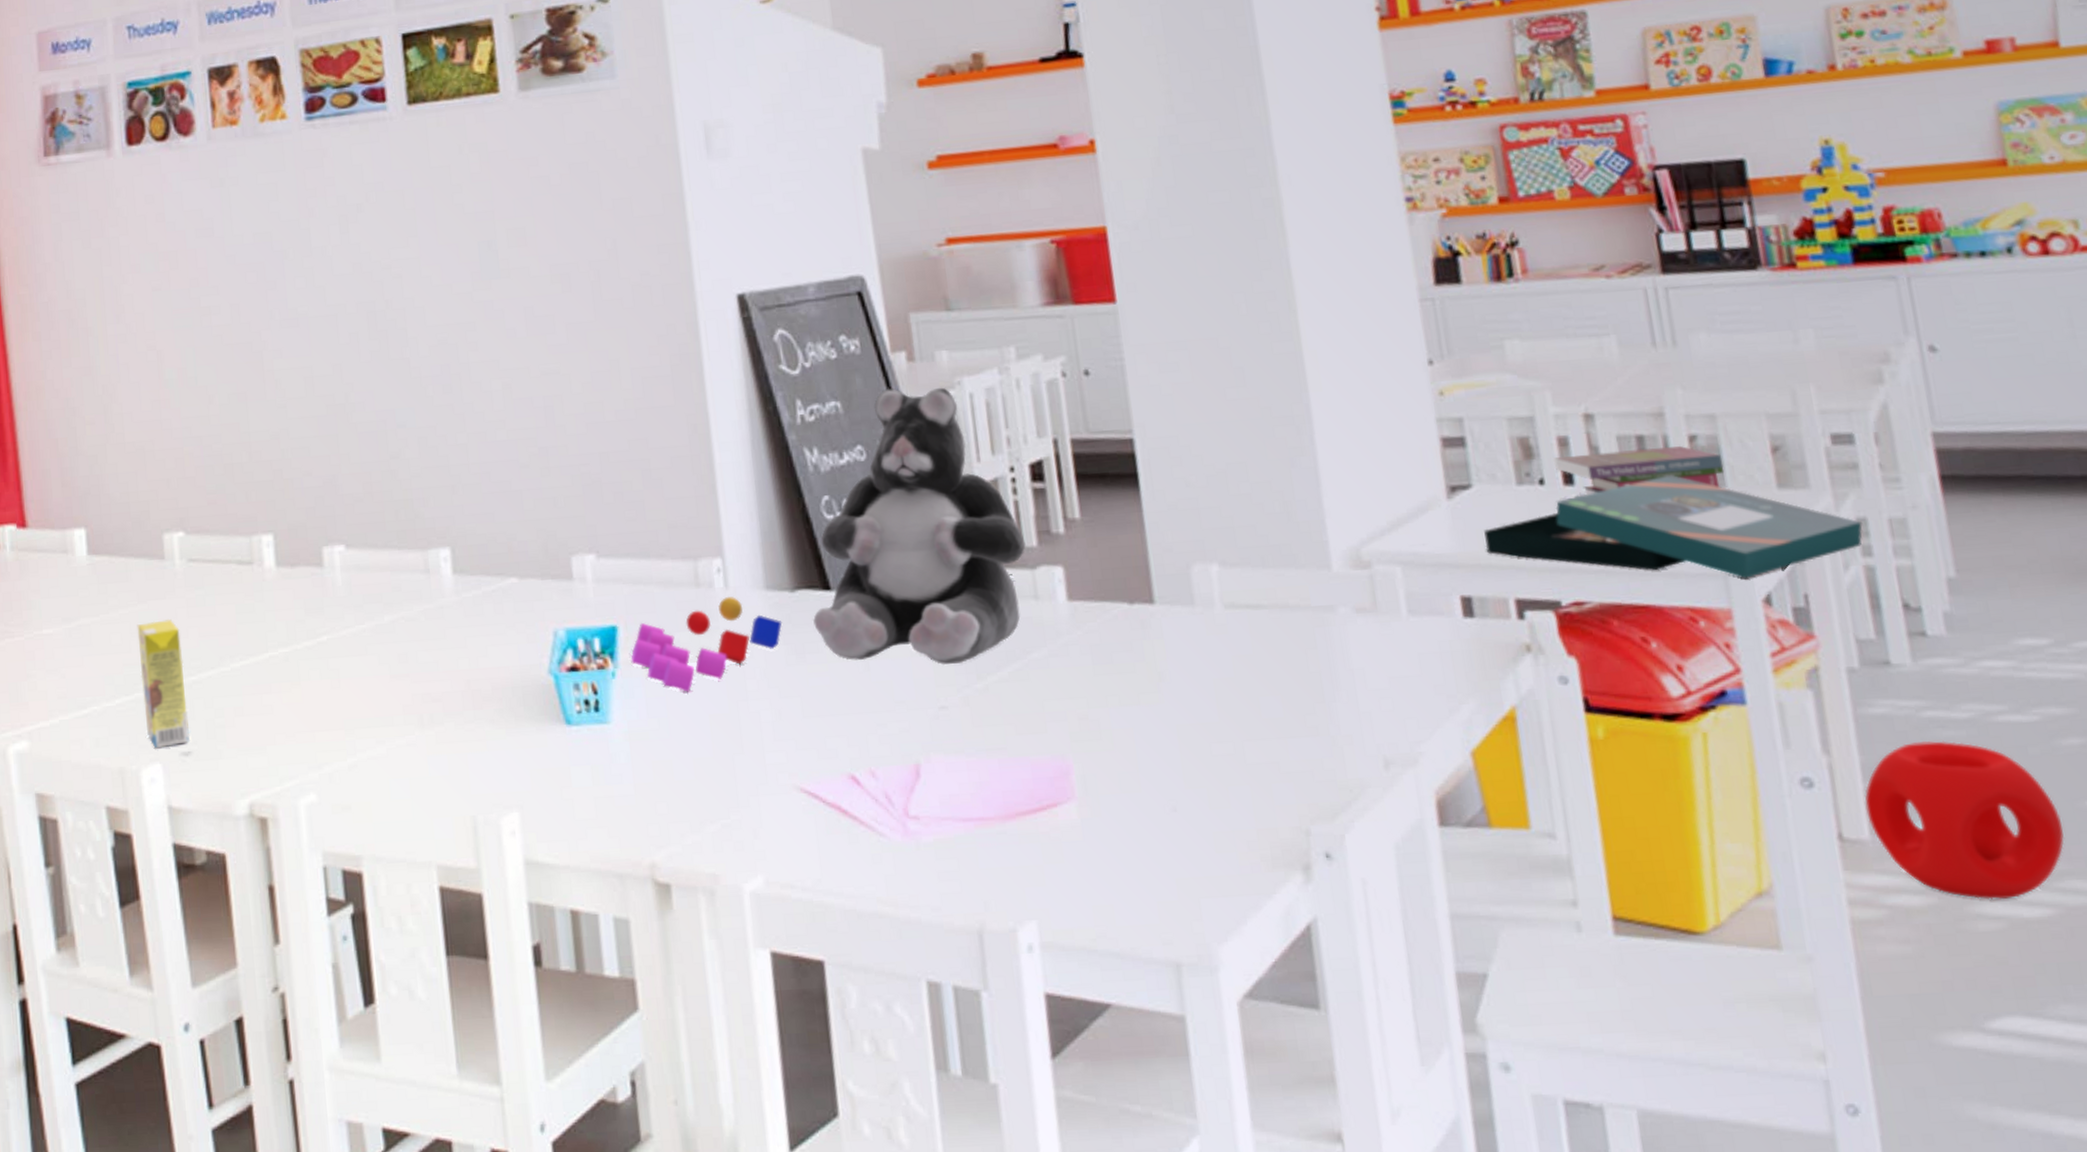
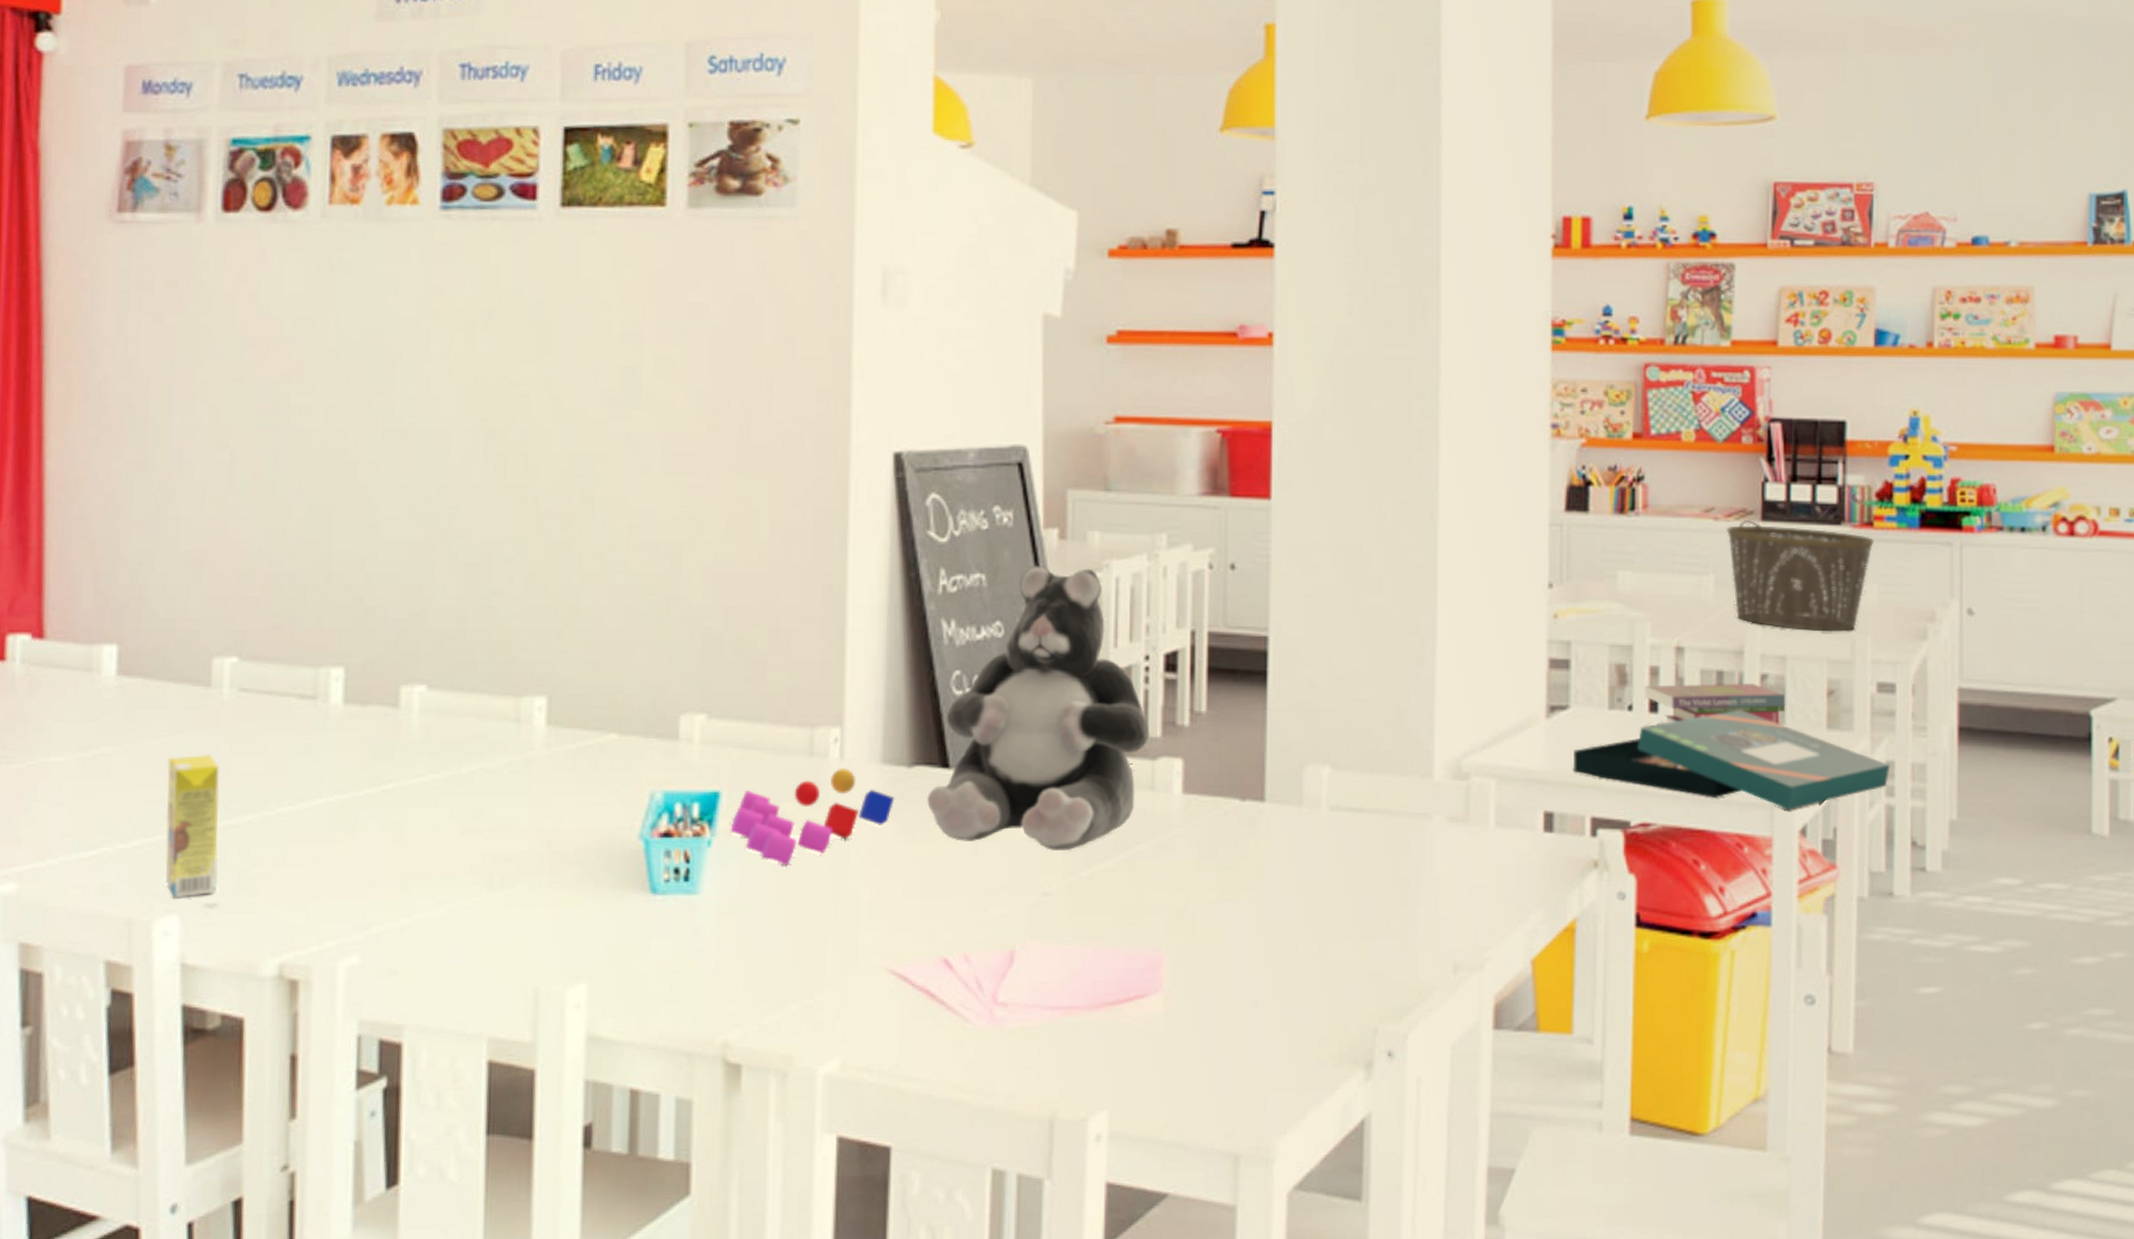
basket: none [1622,273,1802,386] -> present [1727,519,1875,632]
ball: present [1865,741,2064,900] -> none [1854,966,2006,1109]

